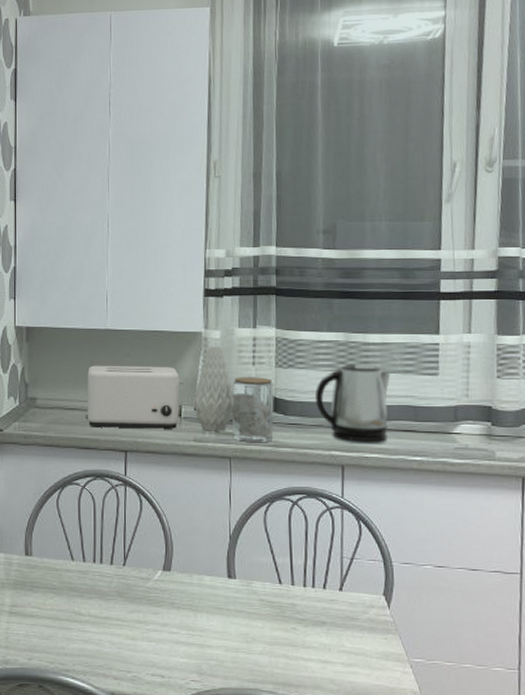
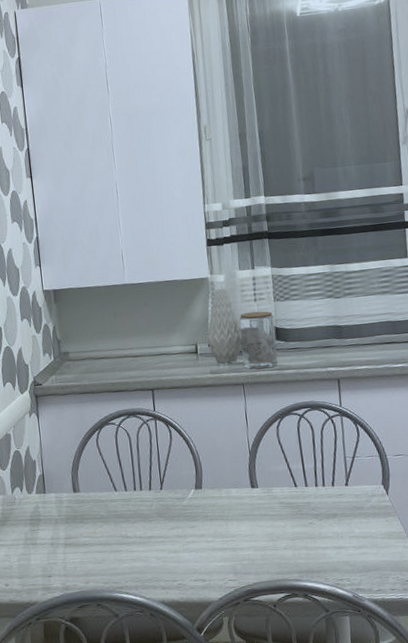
toaster: present [86,365,183,429] -> none [112,311,197,372]
kettle: present [314,363,391,445] -> none [309,289,373,359]

